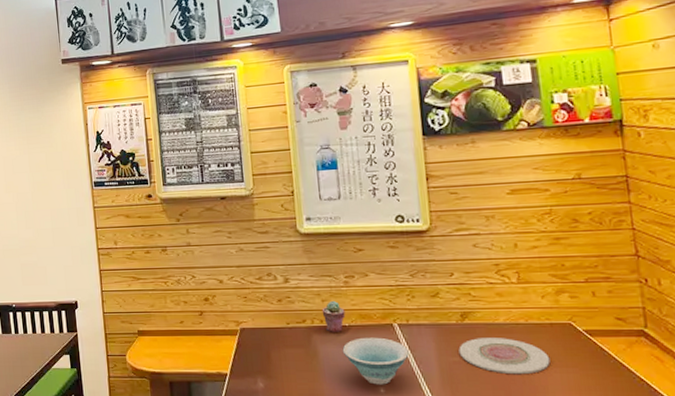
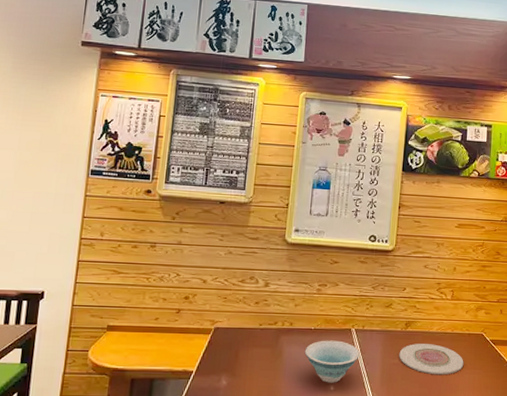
potted succulent: present [322,300,346,332] -> none [293,305,313,335]

